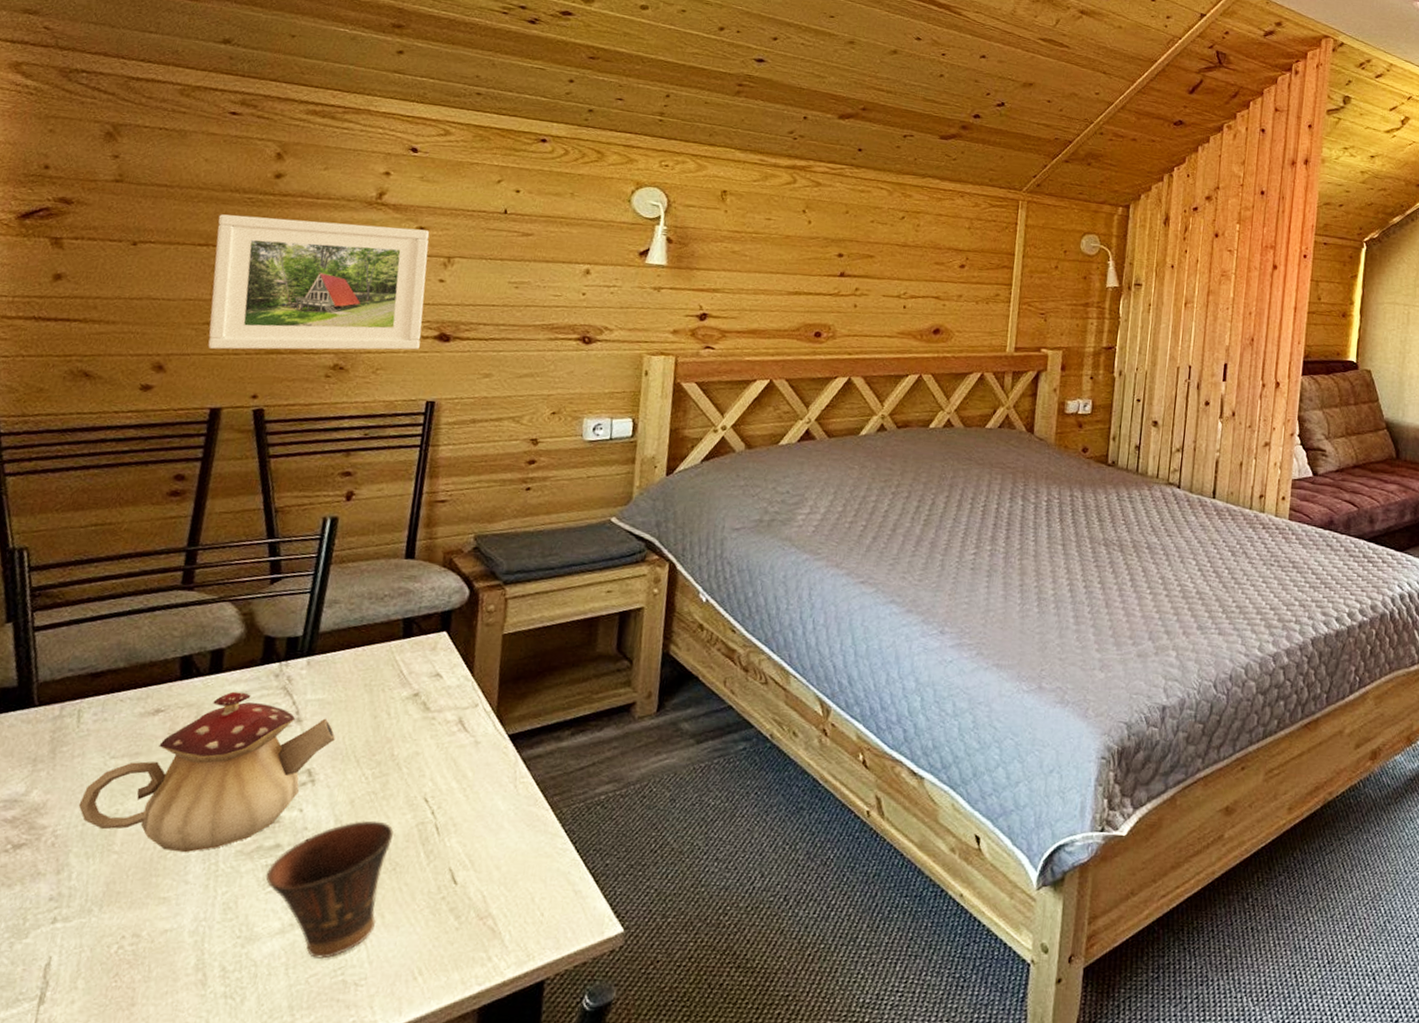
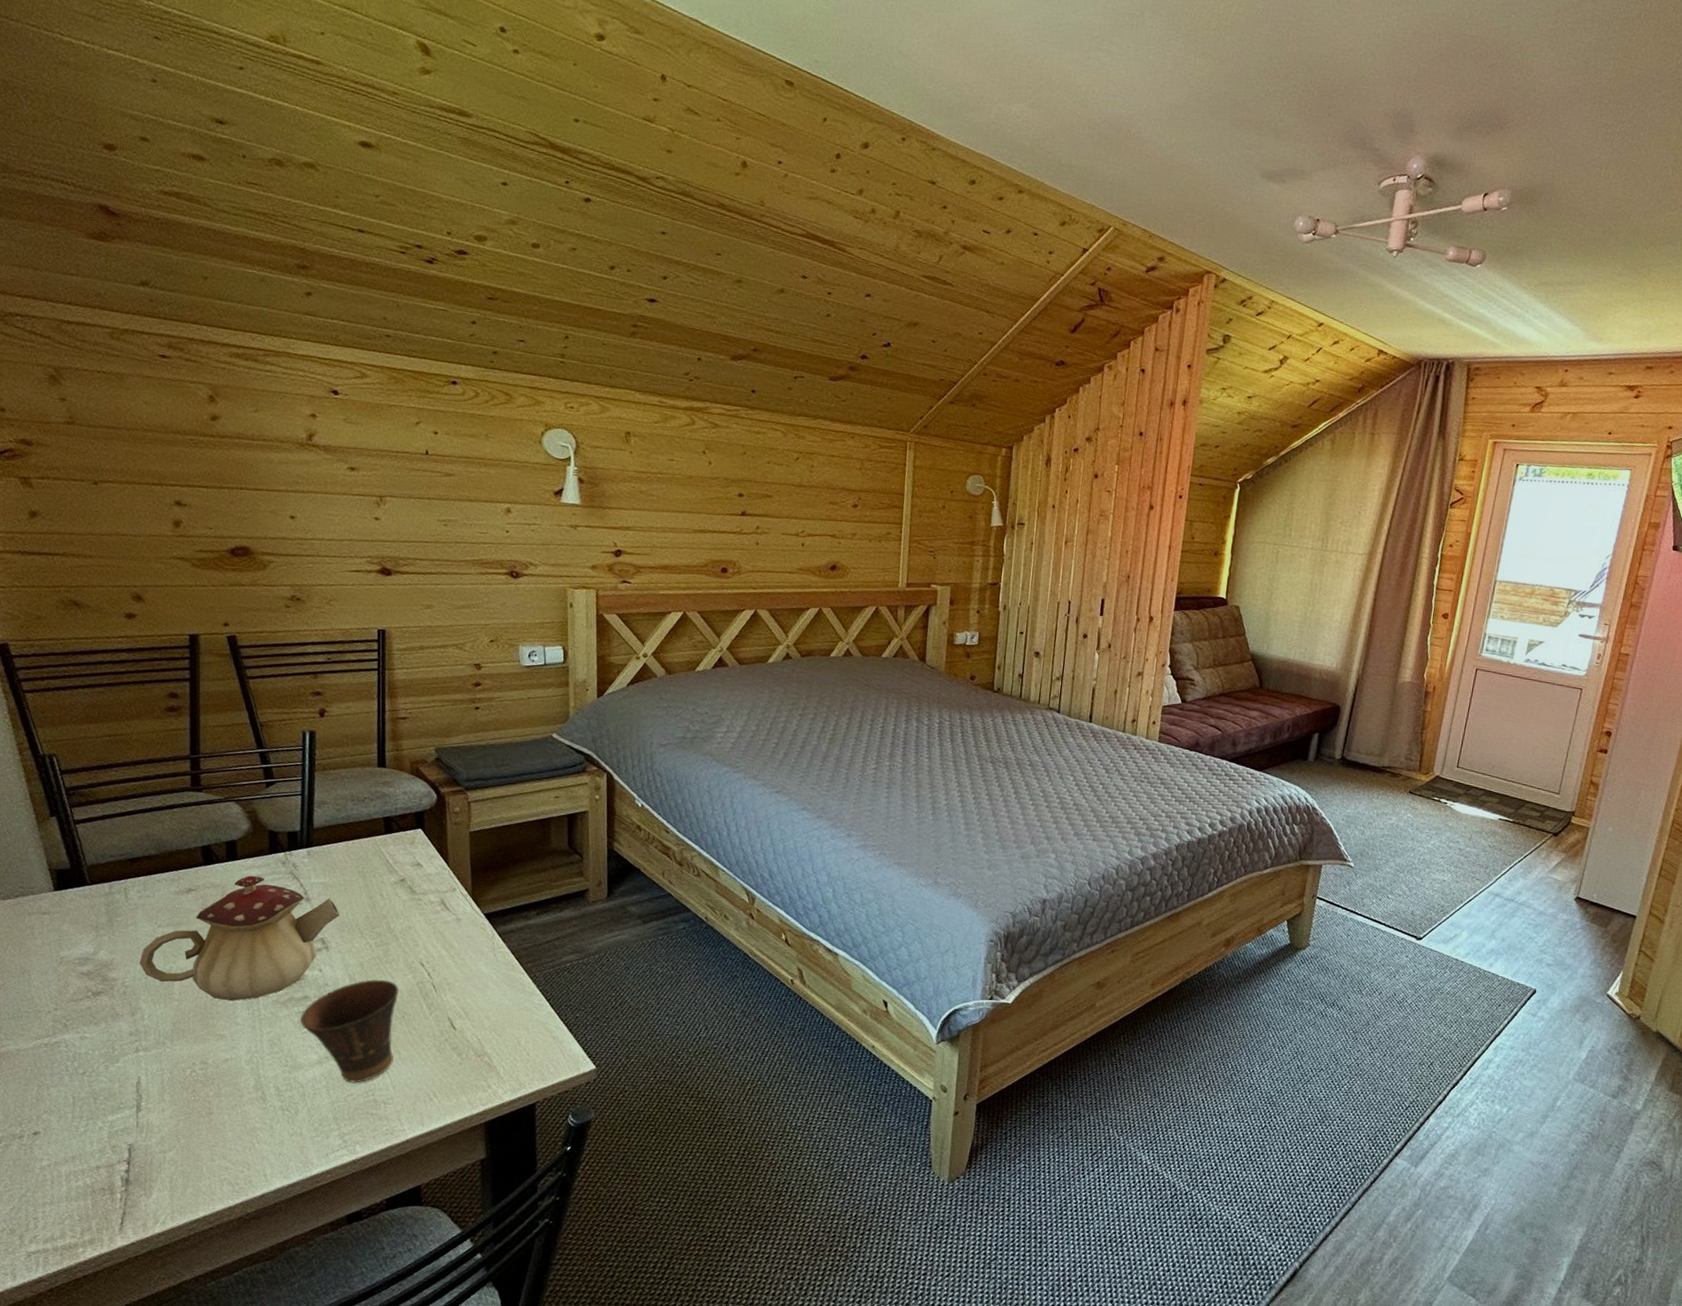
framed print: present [207,214,430,350] -> none [166,455,365,583]

